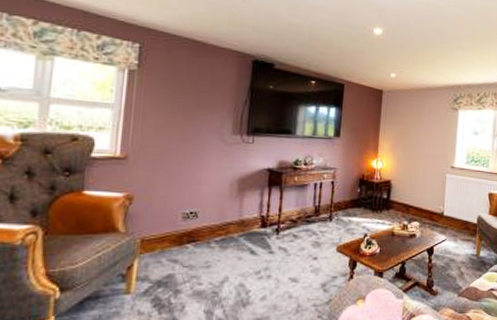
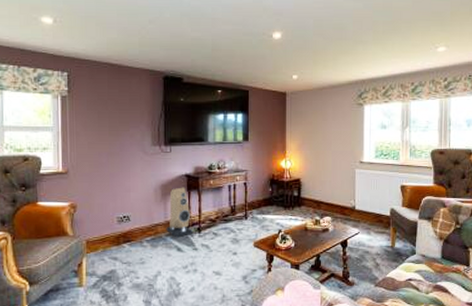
speaker: none [239,182,270,239] -> present [166,187,193,238]

